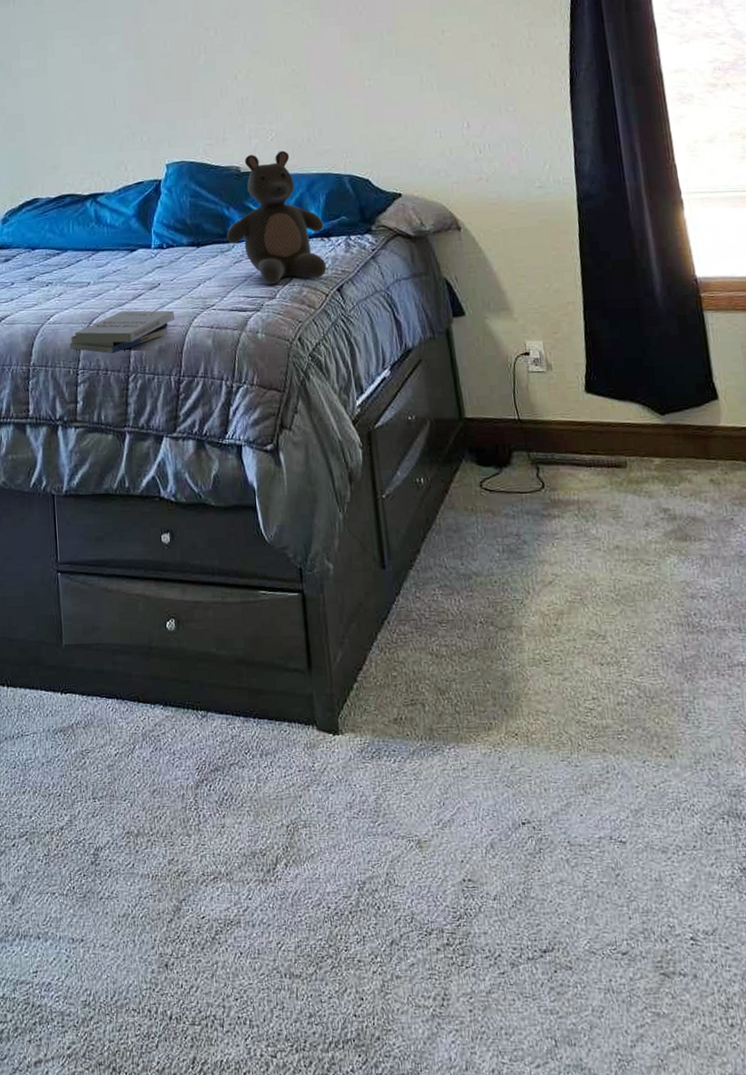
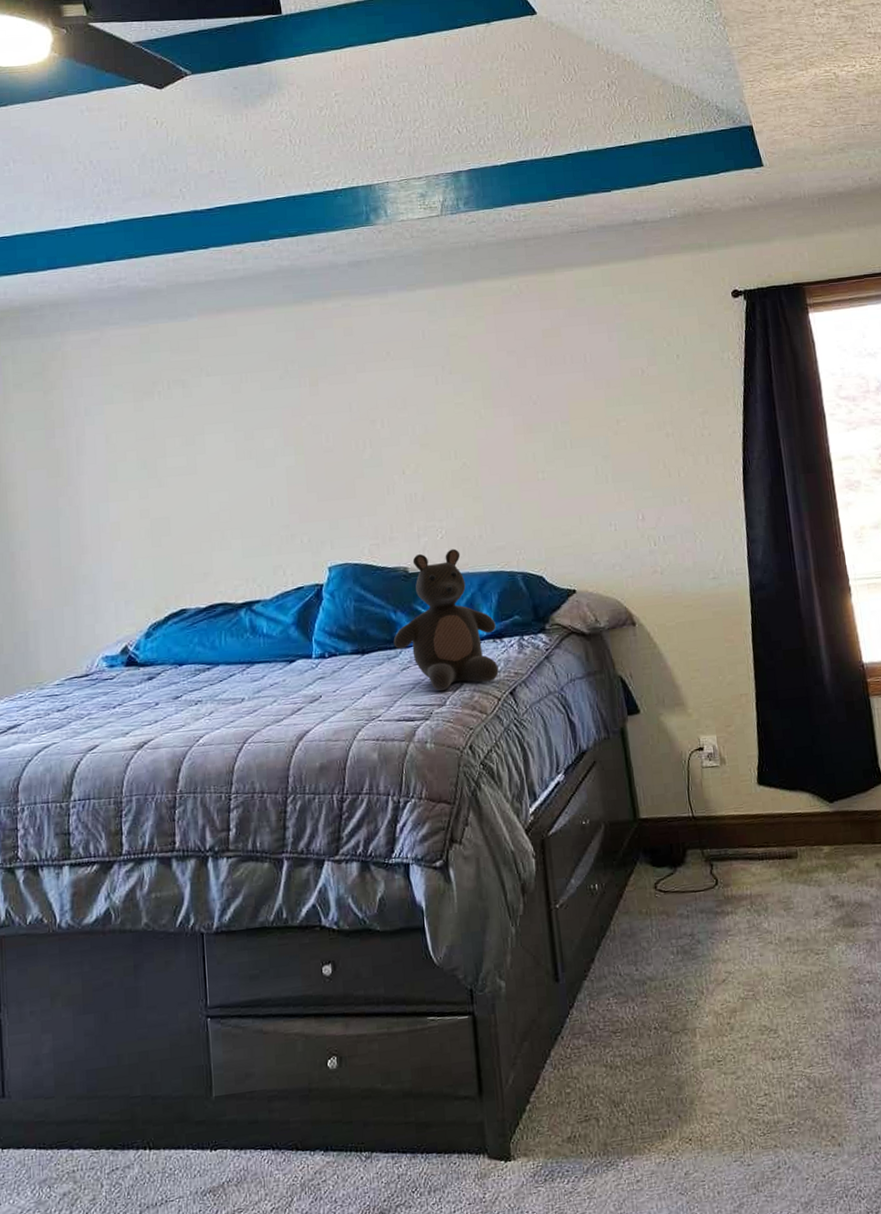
books: present [69,310,175,354] -> none [220,724,338,775]

